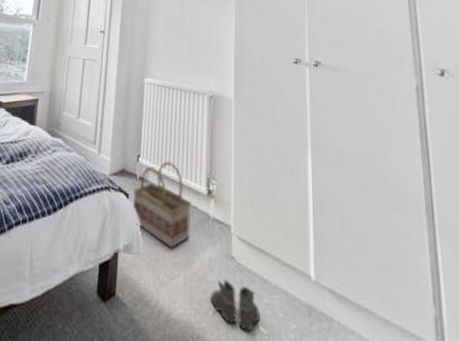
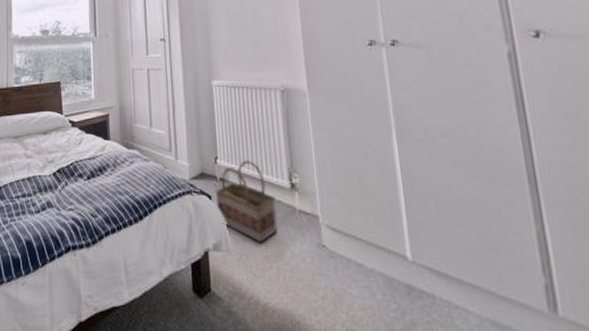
boots: present [211,280,260,332] -> none [305,268,359,314]

